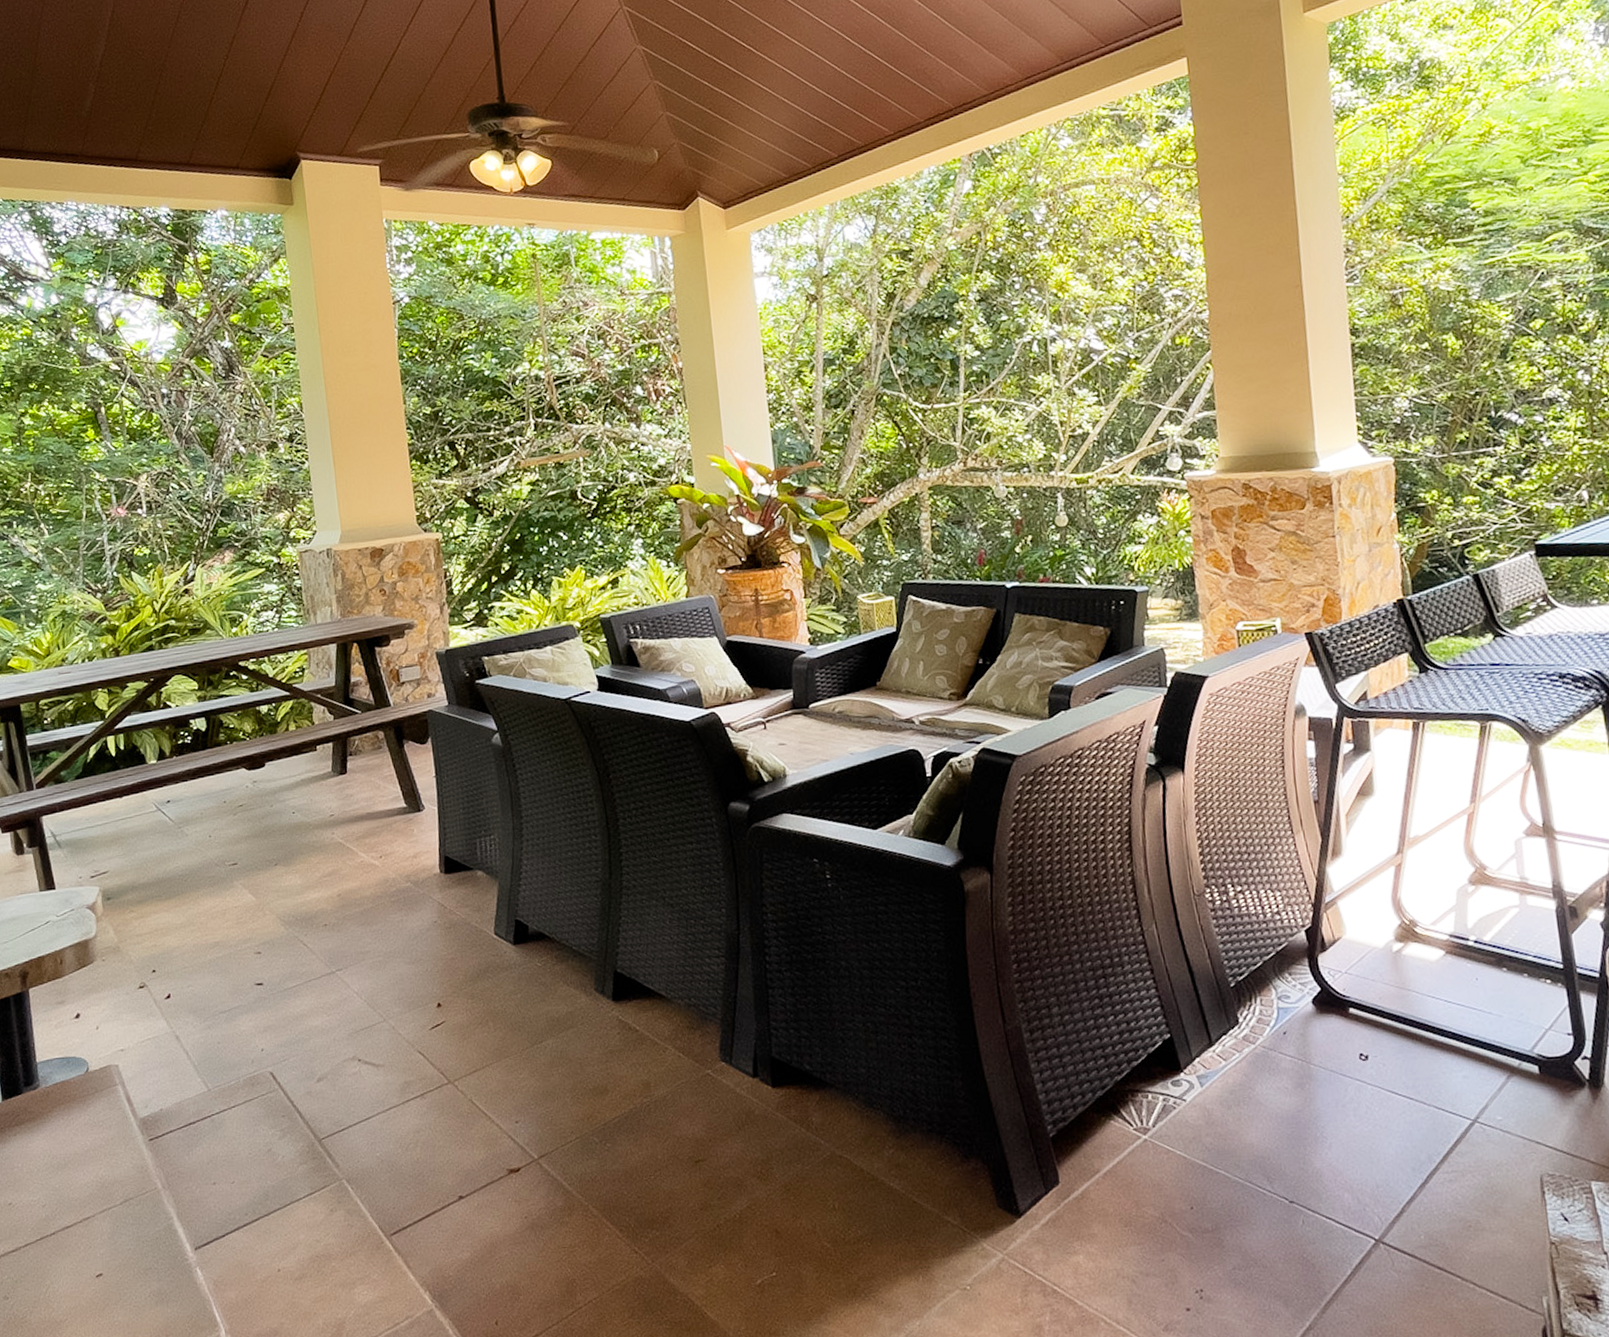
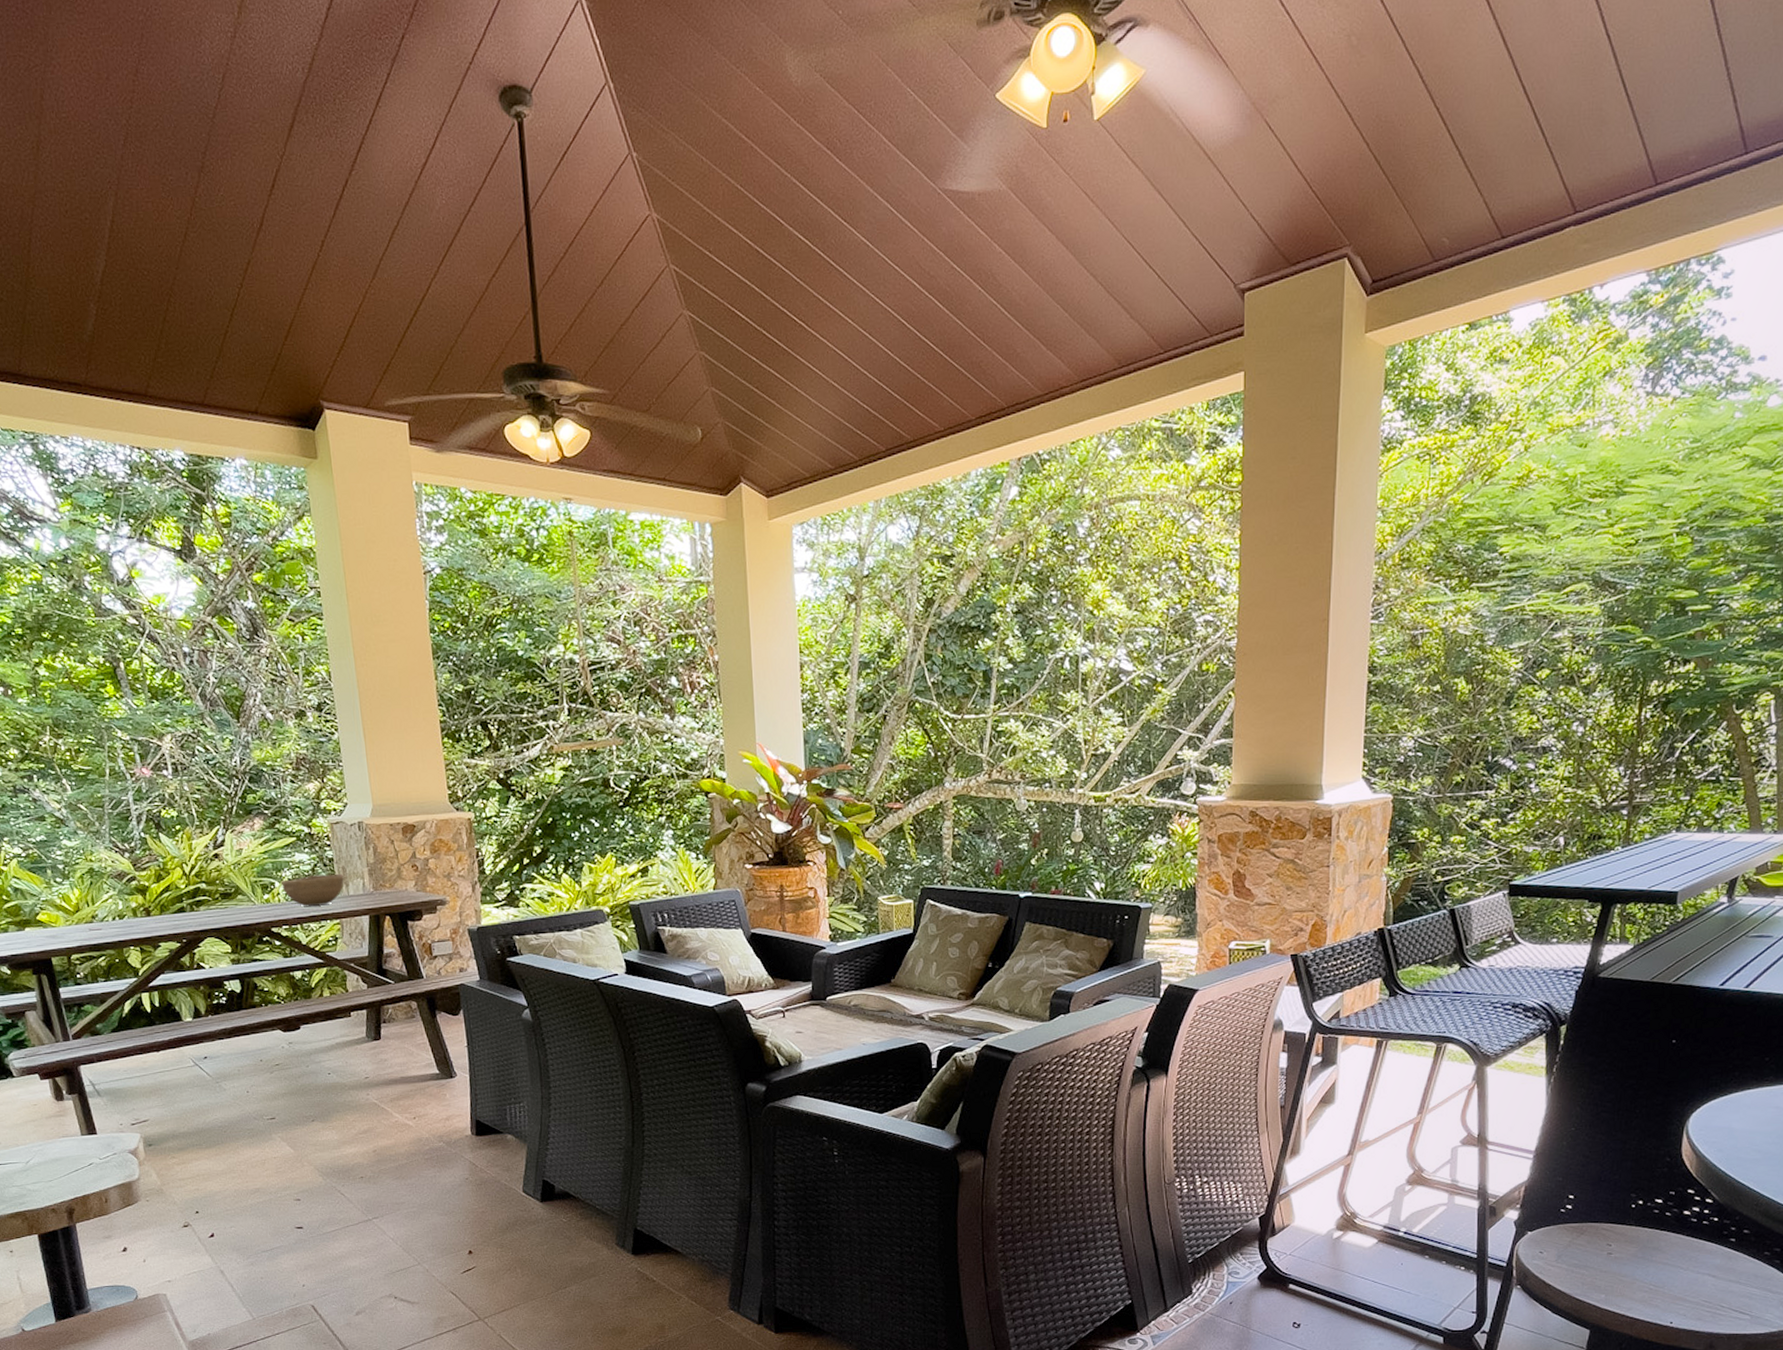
bowl: none [249,602,312,638] -> present [280,873,344,906]

